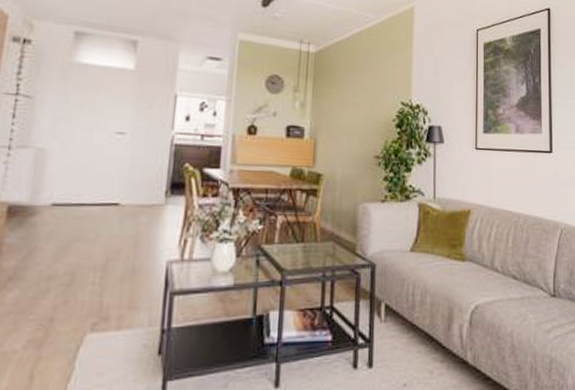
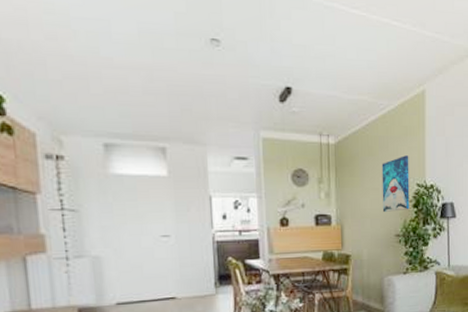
wall art: none [361,71,394,130] -> present [381,155,410,212]

